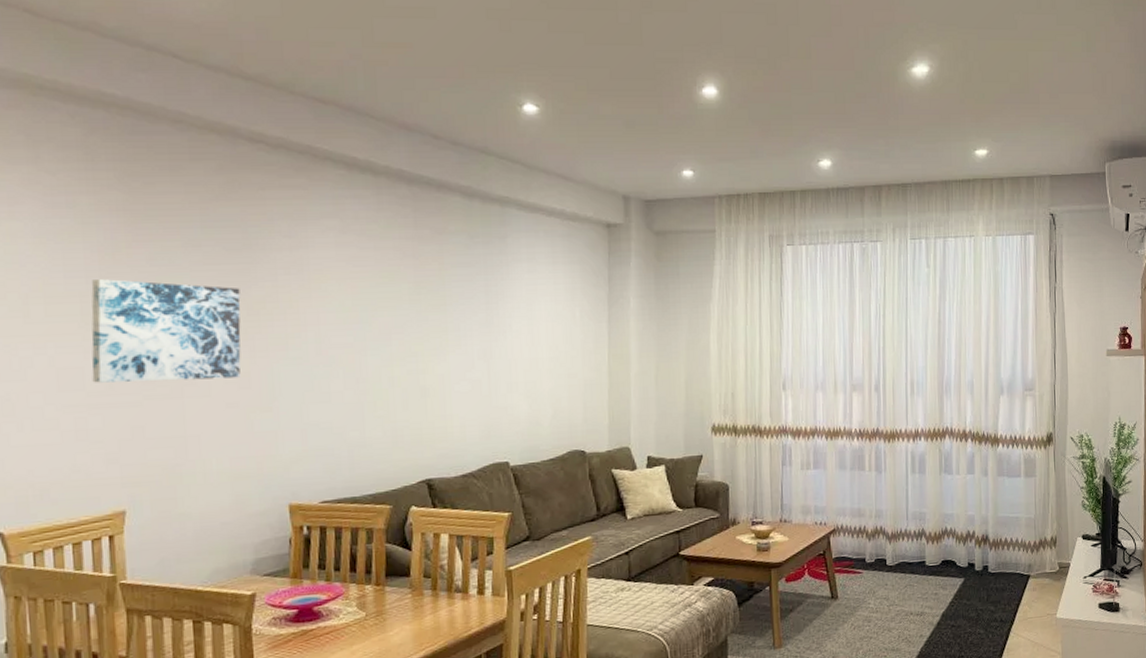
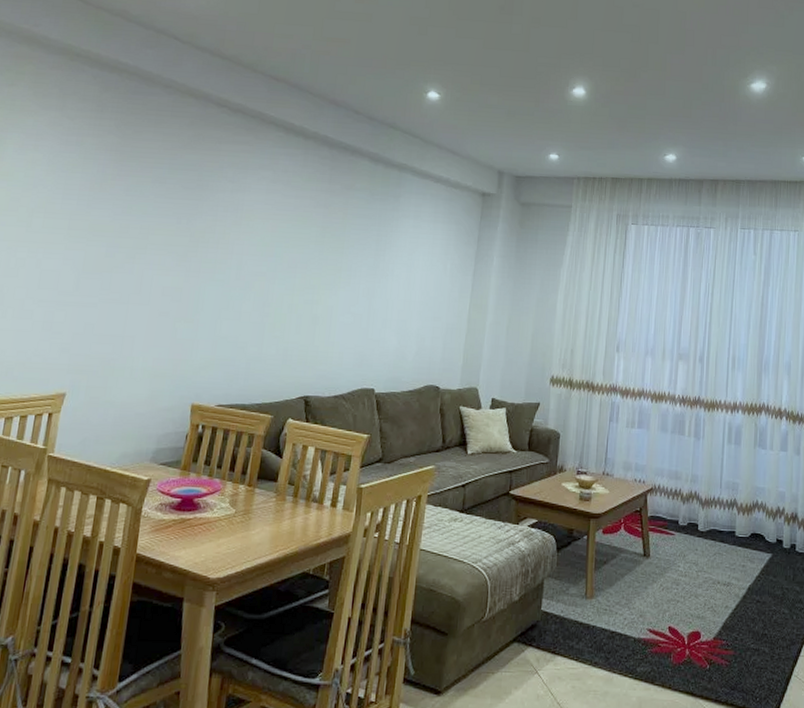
wall art: present [91,279,241,383] -> none [64,202,188,292]

